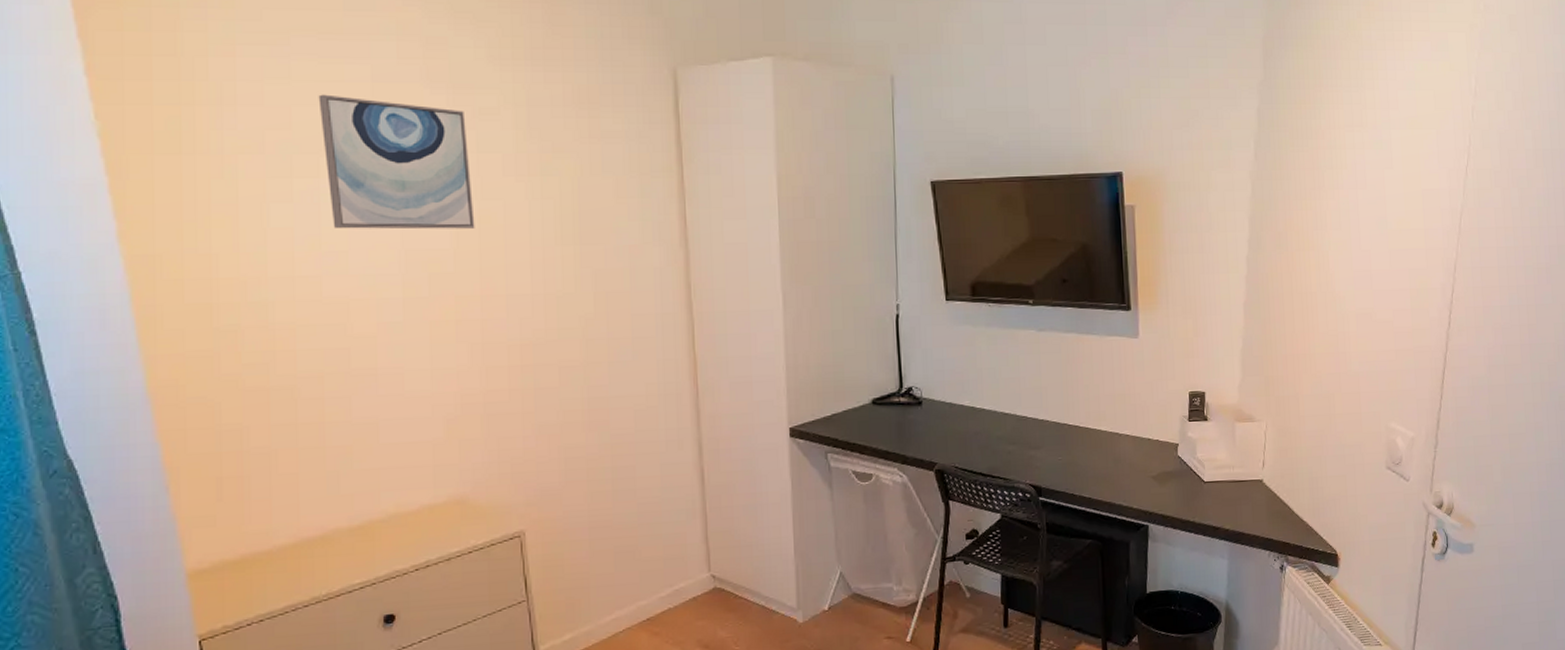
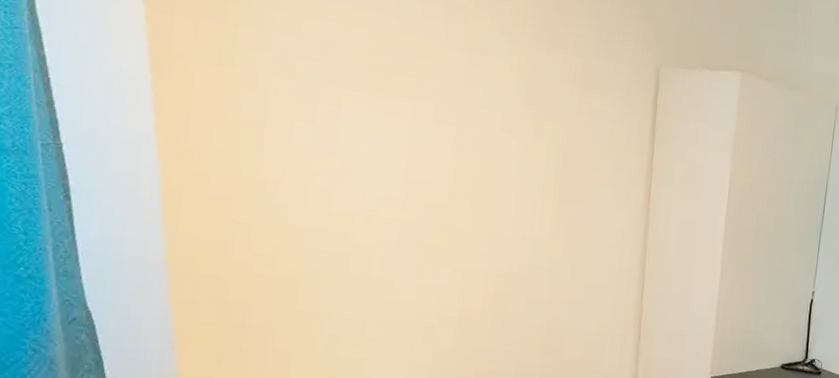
wall art: present [318,94,475,230] -> none [347,36,475,172]

